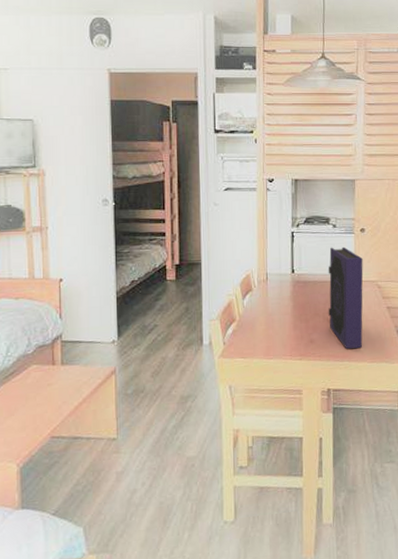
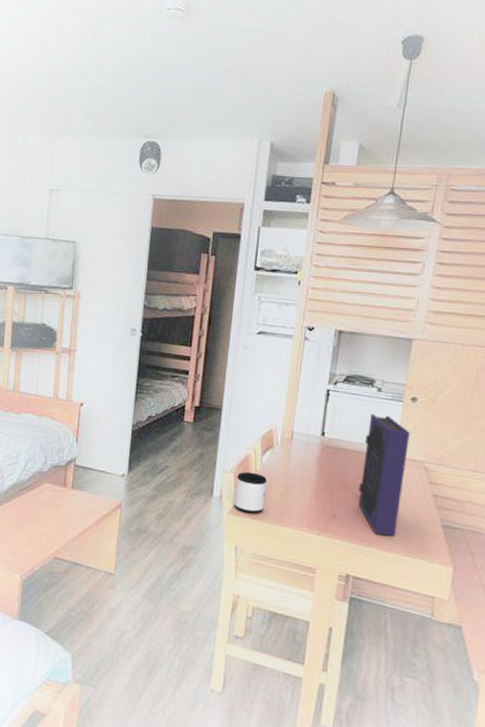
mug: none [223,316,251,354] -> present [234,471,267,514]

